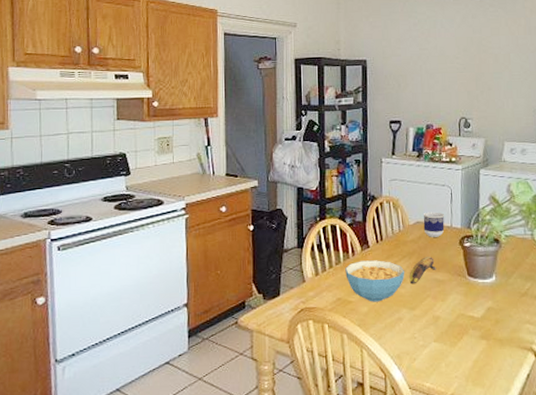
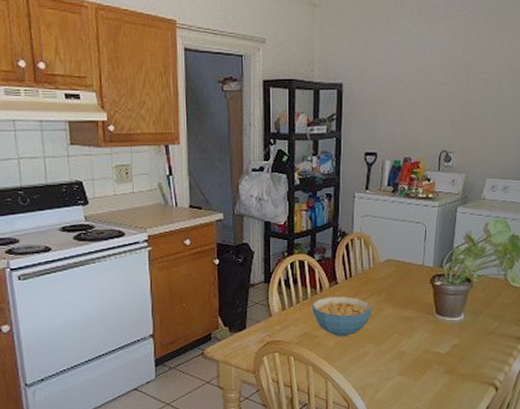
banana: present [409,256,436,285] -> none [377,293,405,321]
cup: present [423,212,445,237] -> none [394,250,417,275]

